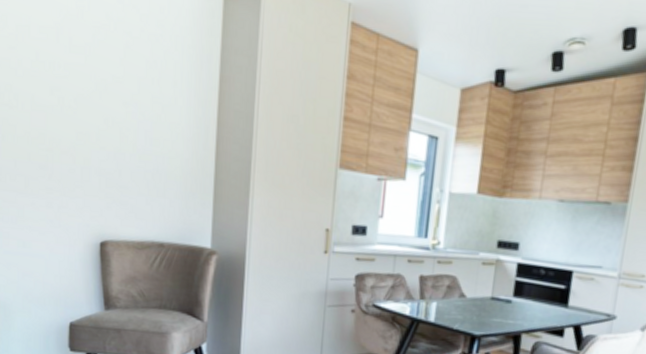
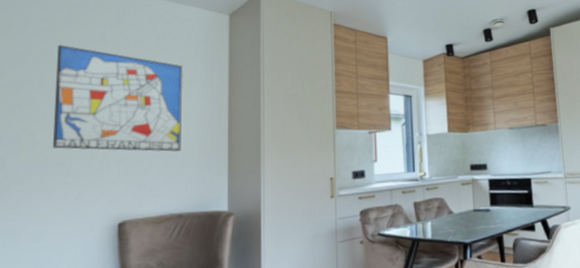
wall art: none [33,17,169,169] -> present [52,45,183,152]

